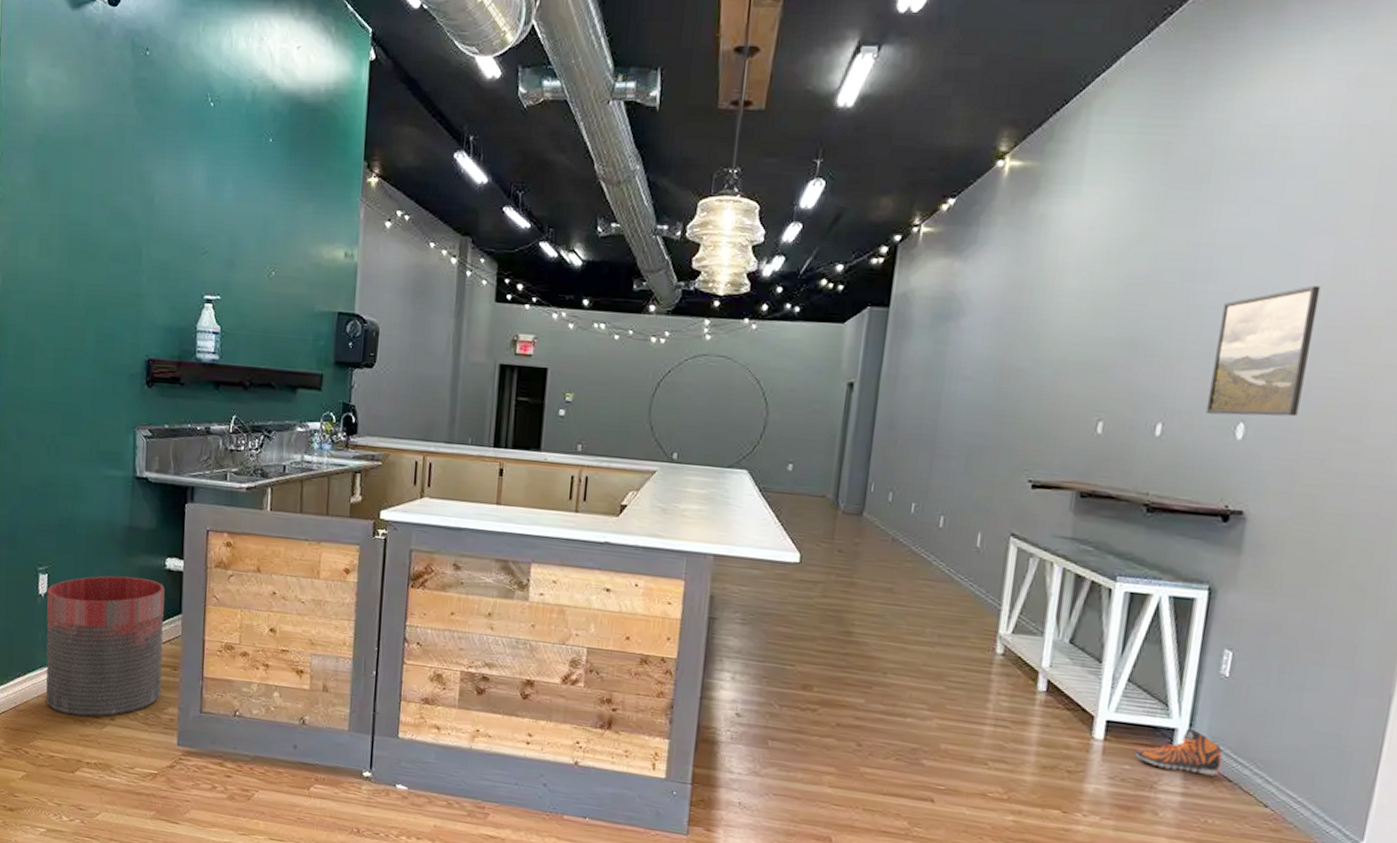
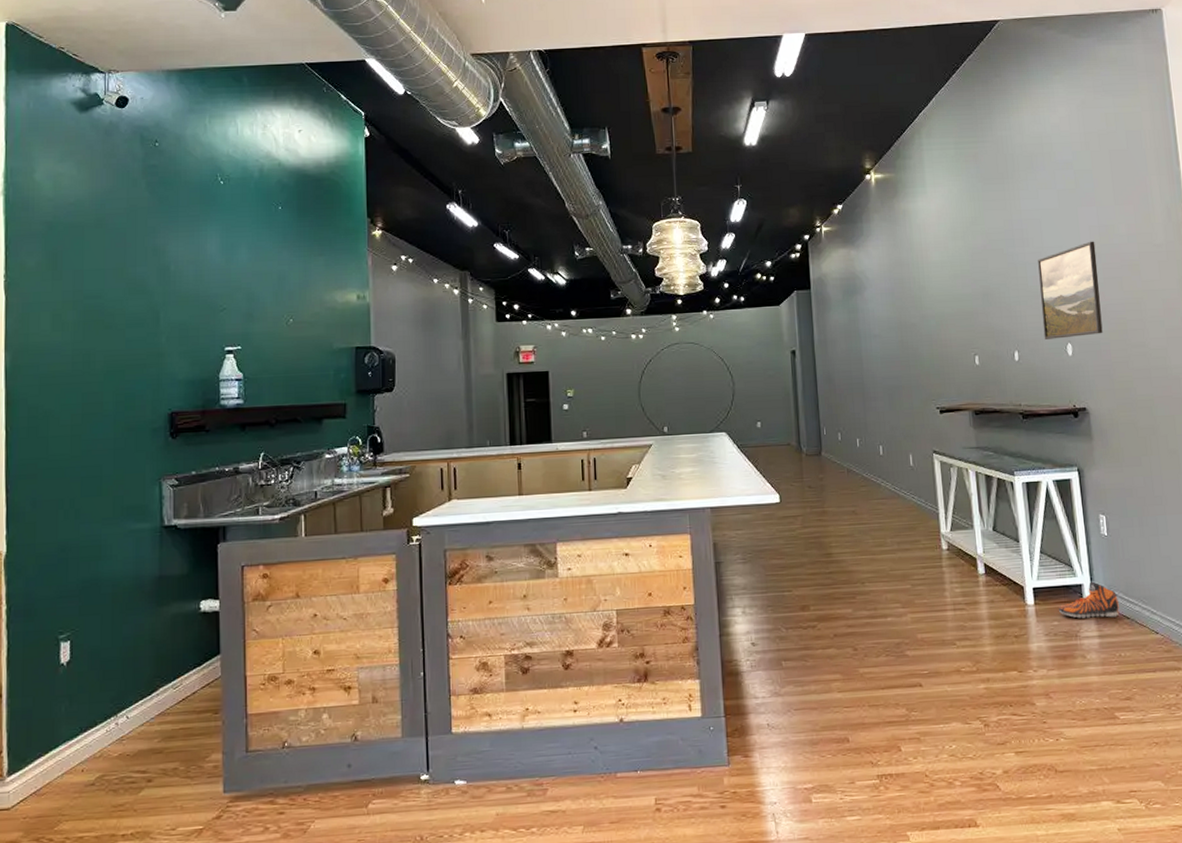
trash can: present [45,575,165,717] -> none [69,625,203,787]

